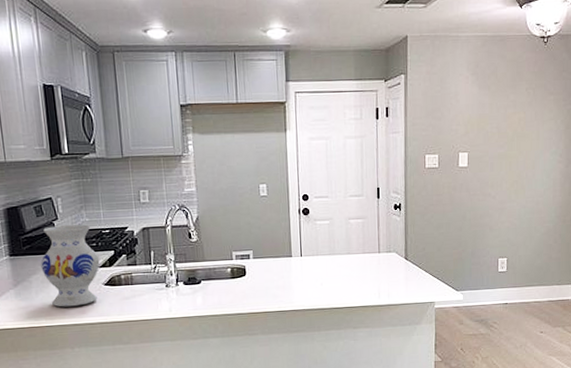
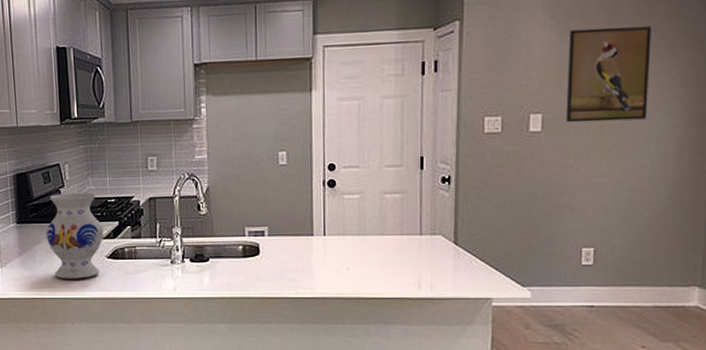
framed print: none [485,84,543,160] -> present [566,26,652,123]

